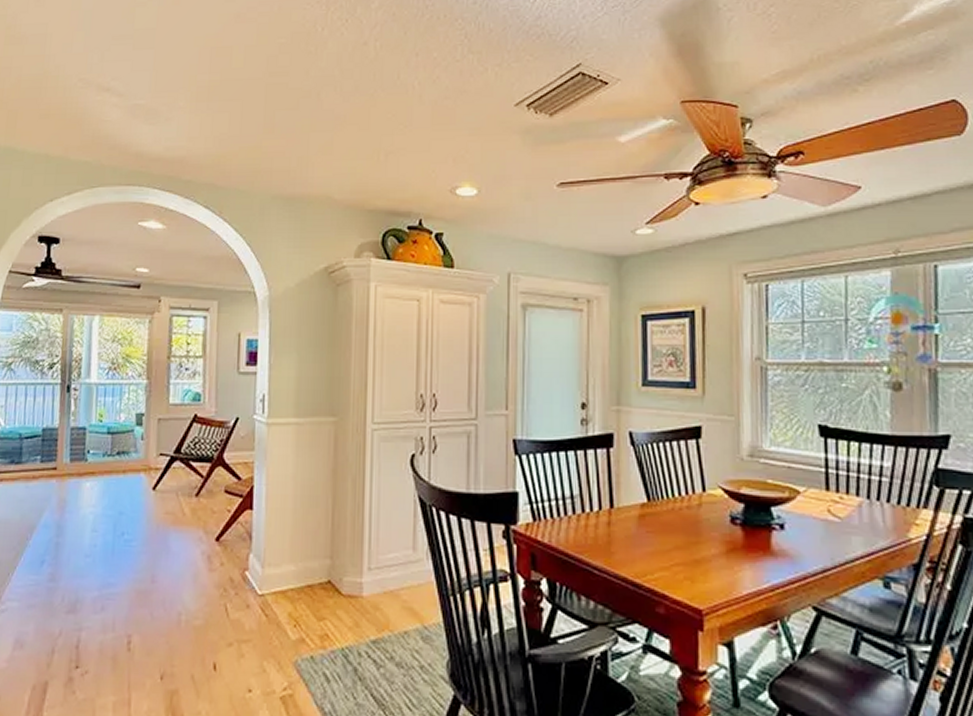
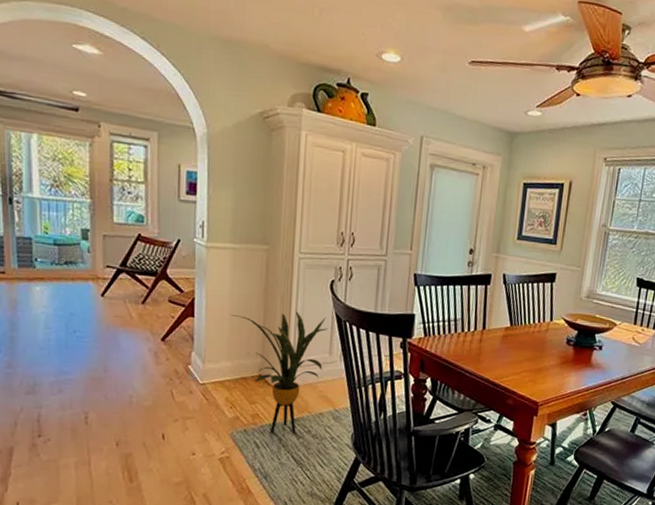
house plant: none [295,496,410,662] -> present [231,311,328,434]

